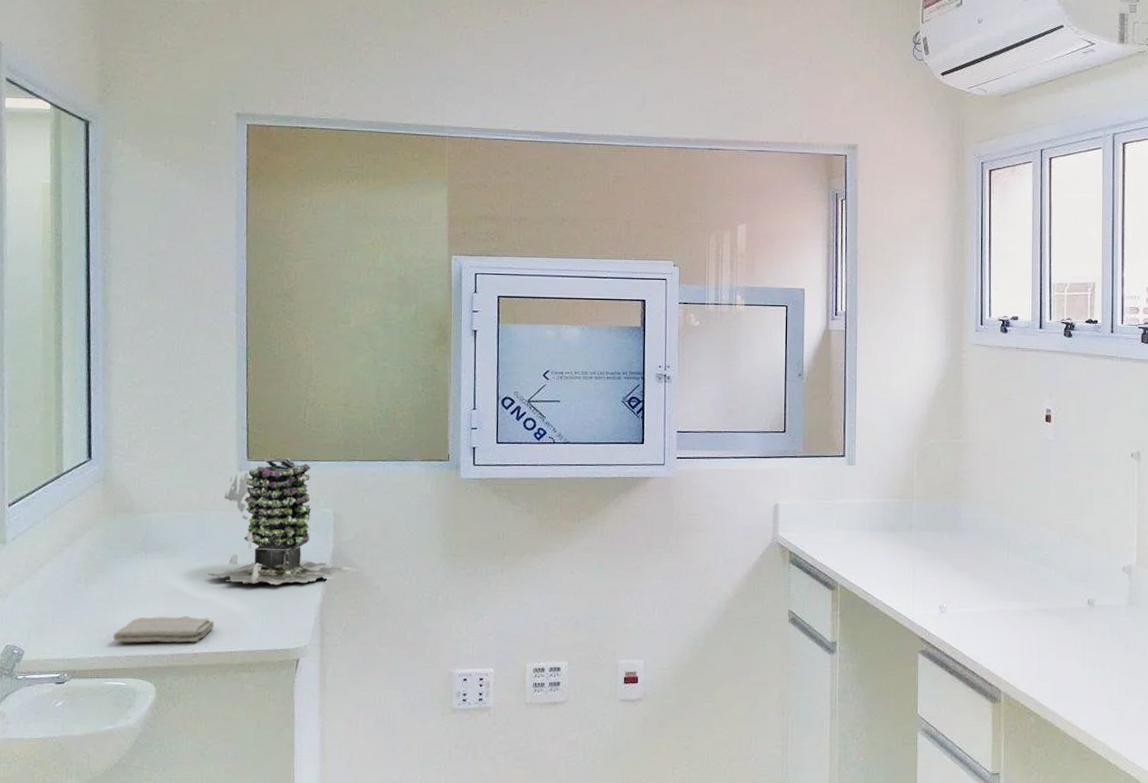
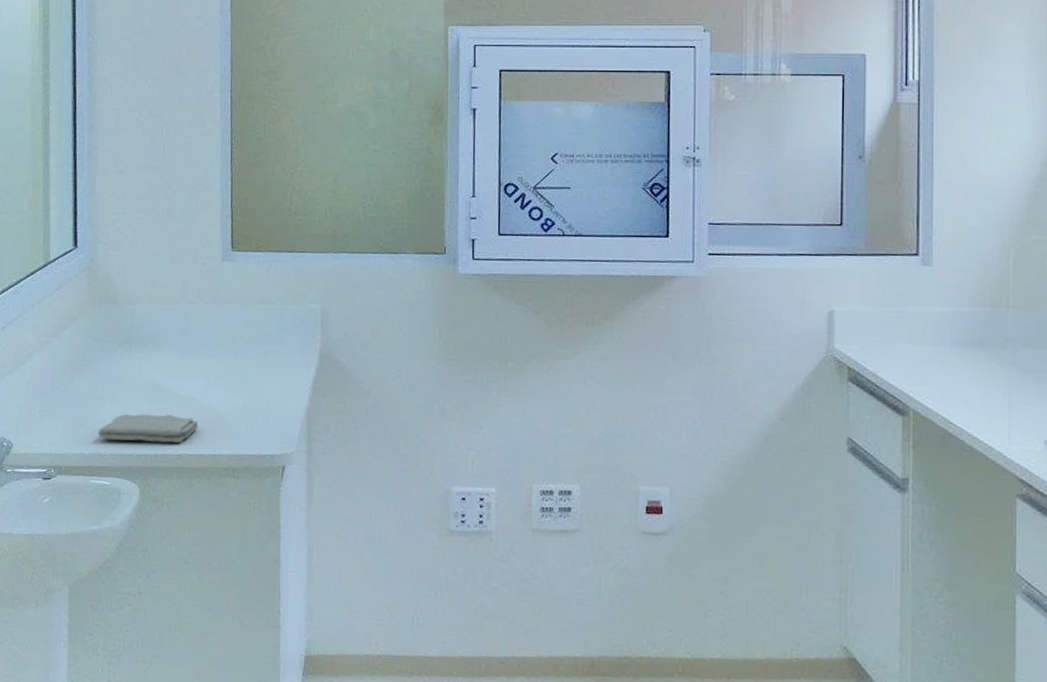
succulent plant: present [206,457,362,586] -> none [190,248,351,386]

